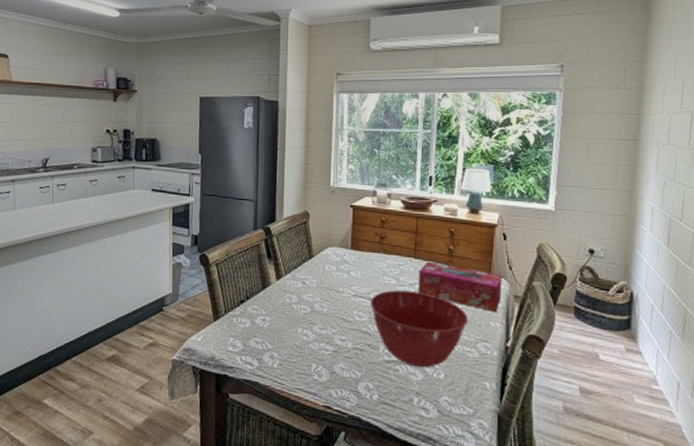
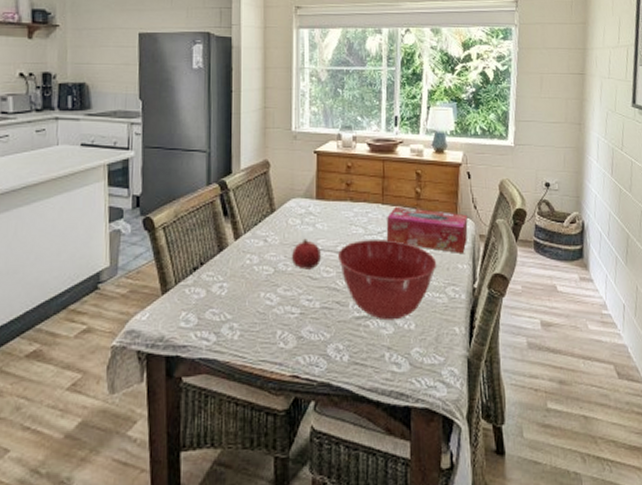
fruit: none [326,284,354,313] -> present [291,238,321,270]

